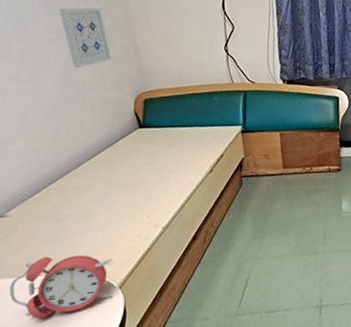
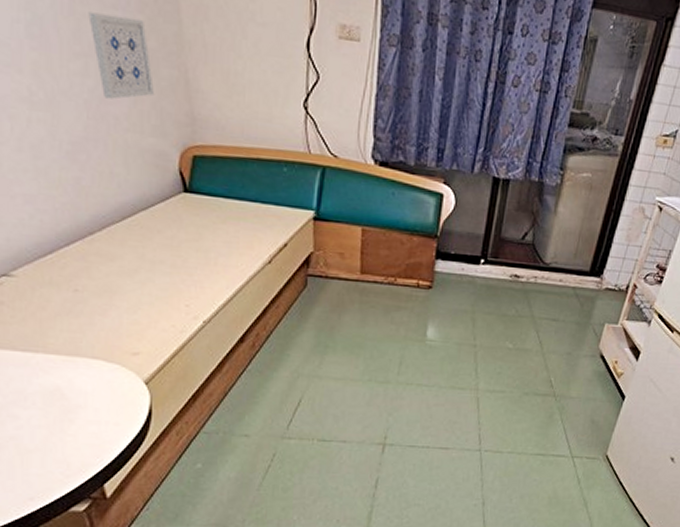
alarm clock: present [9,255,113,319] -> none [13,332,140,403]

